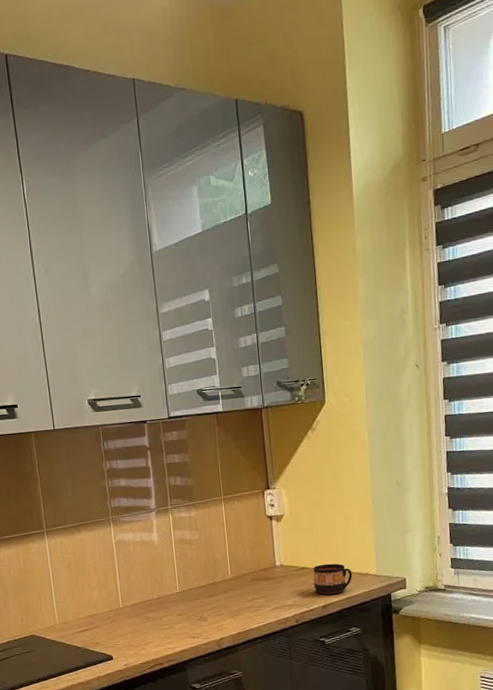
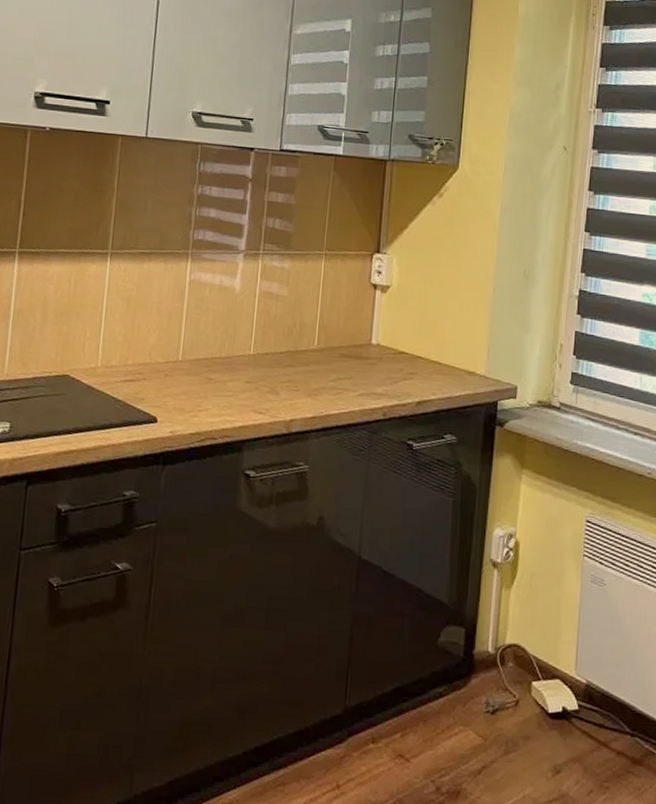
cup: present [313,563,353,594] -> none [411,352,458,390]

